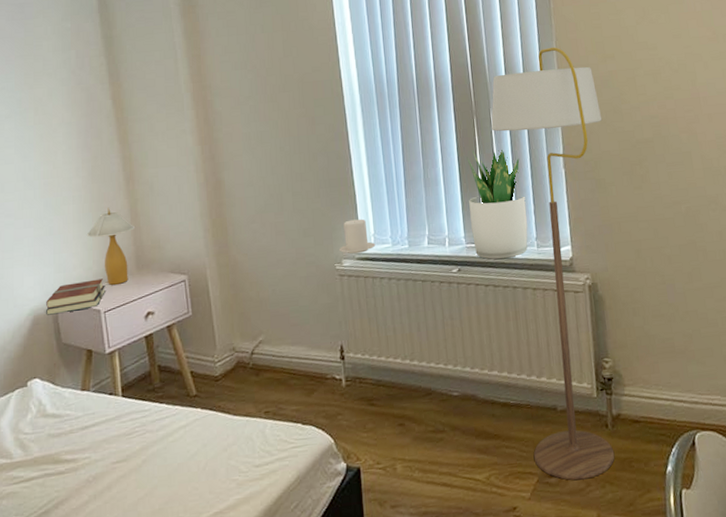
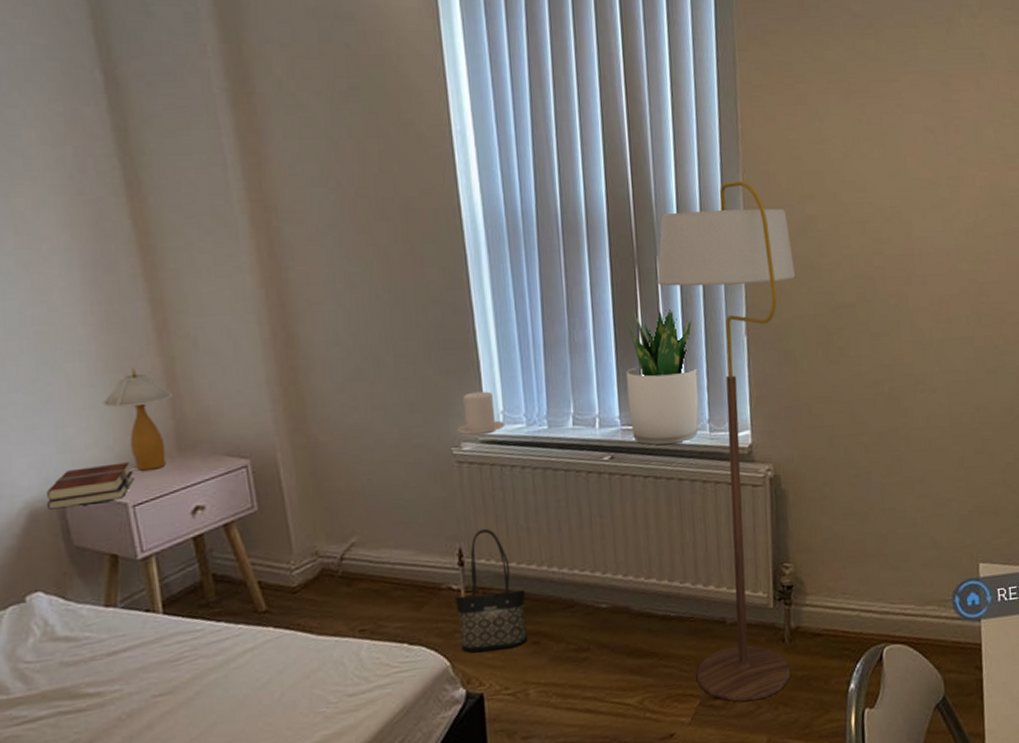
tote bag: none [337,329,395,433] -> present [454,528,528,653]

